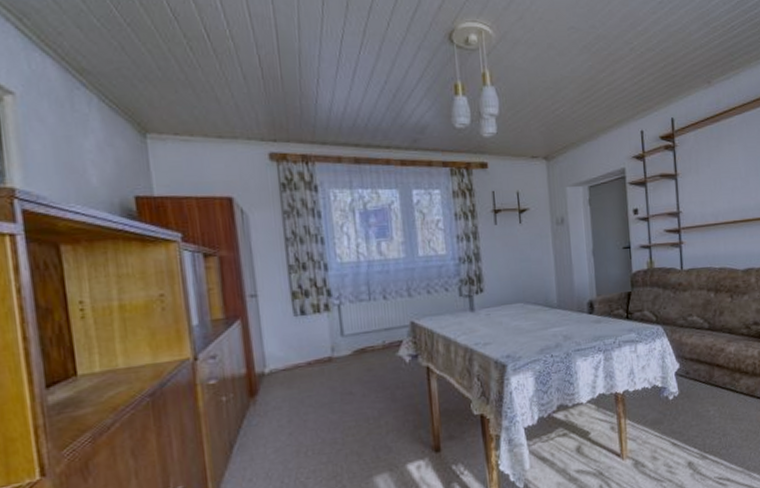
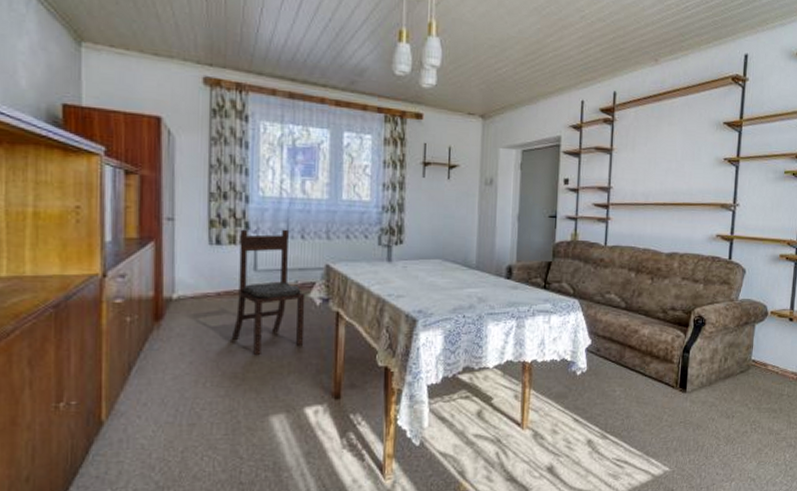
chair: none [323,291,399,420] -> present [231,229,306,356]

